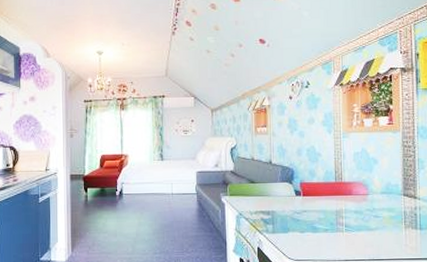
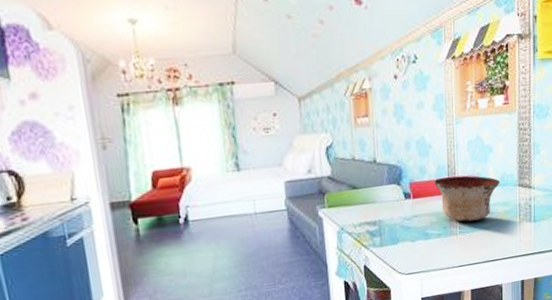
bowl: none [322,181,385,222] -> present [434,175,500,222]

